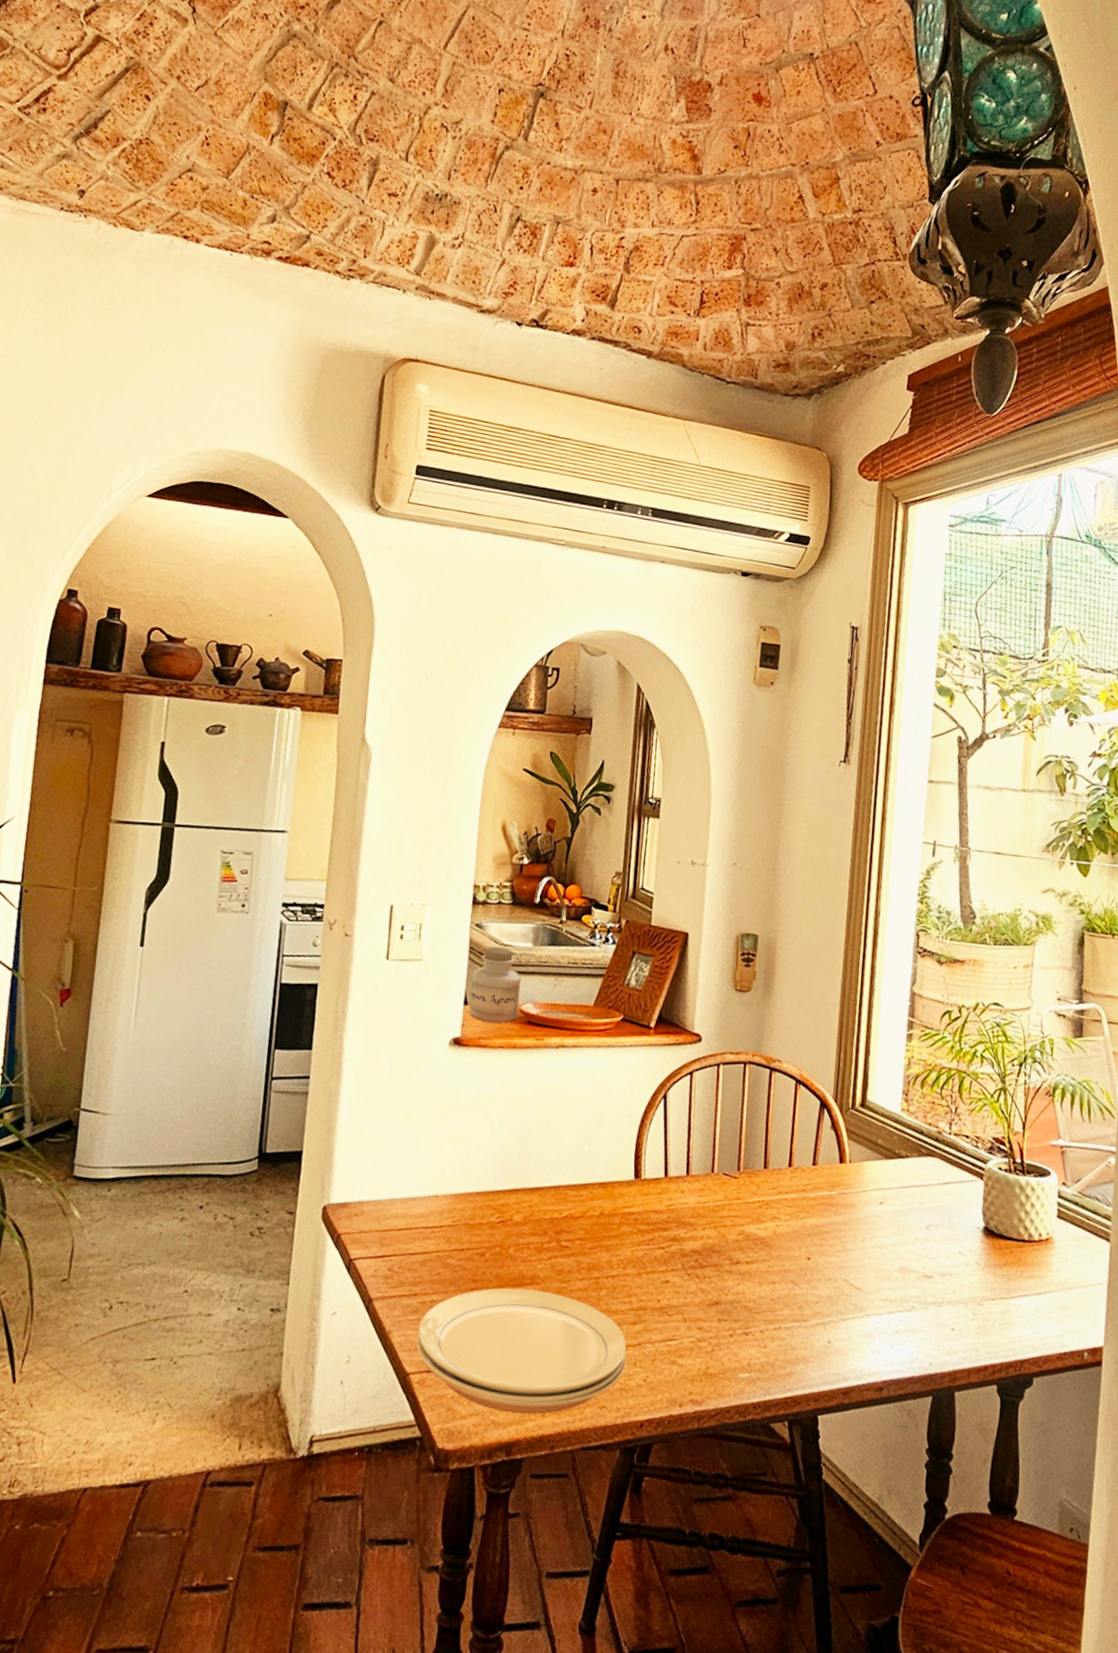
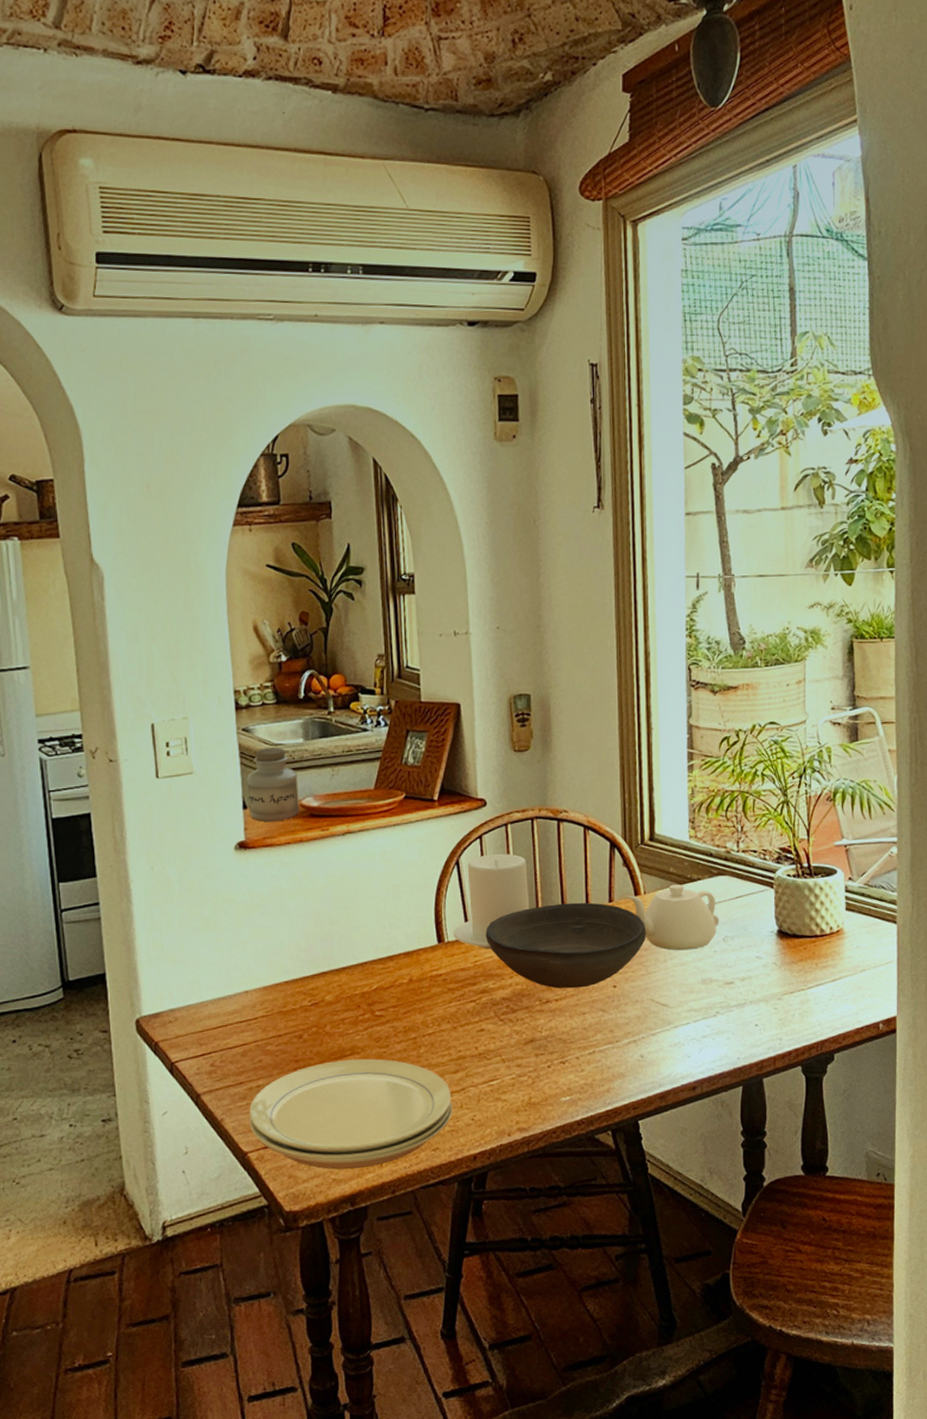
candle: none [650,1092,734,1195] -> present [453,853,530,950]
bowl: none [683,1157,848,1254] -> present [485,902,647,989]
teapot: none [832,1158,925,1233] -> present [627,884,720,951]

